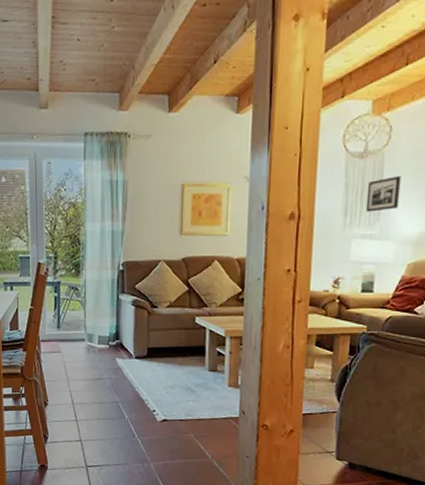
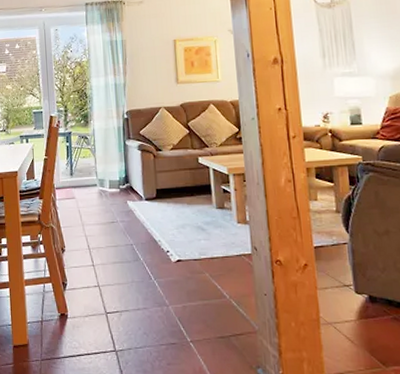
picture frame: present [365,176,401,212] -> none [340,20,371,53]

